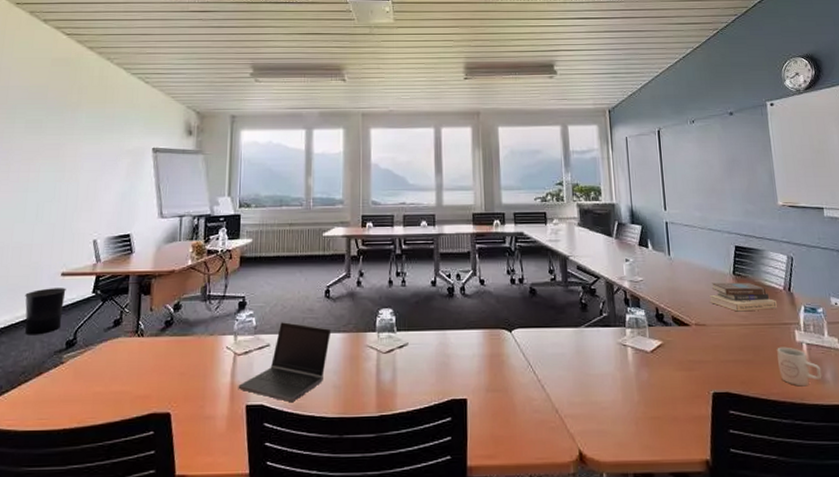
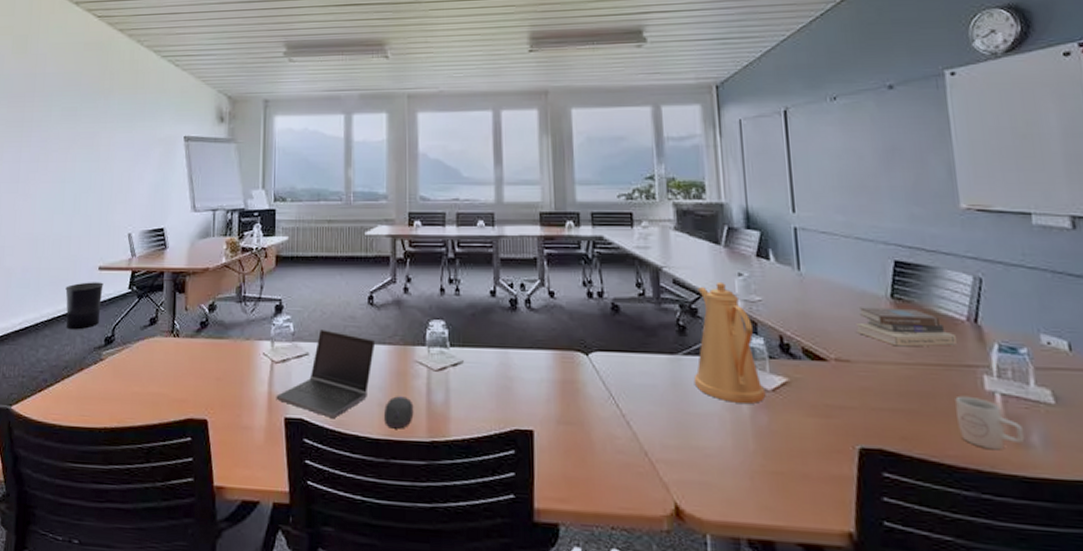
computer mouse: none [339,378,365,407] -> present [384,396,414,429]
coffee pot: none [593,266,646,364] -> present [693,281,766,404]

